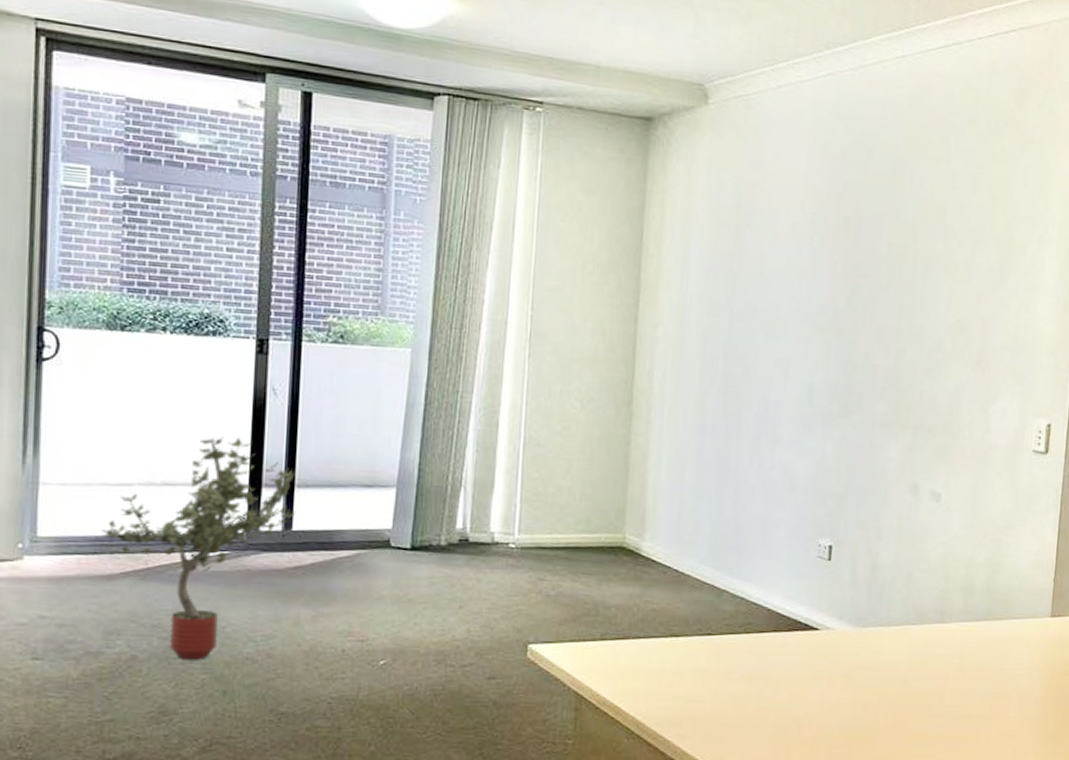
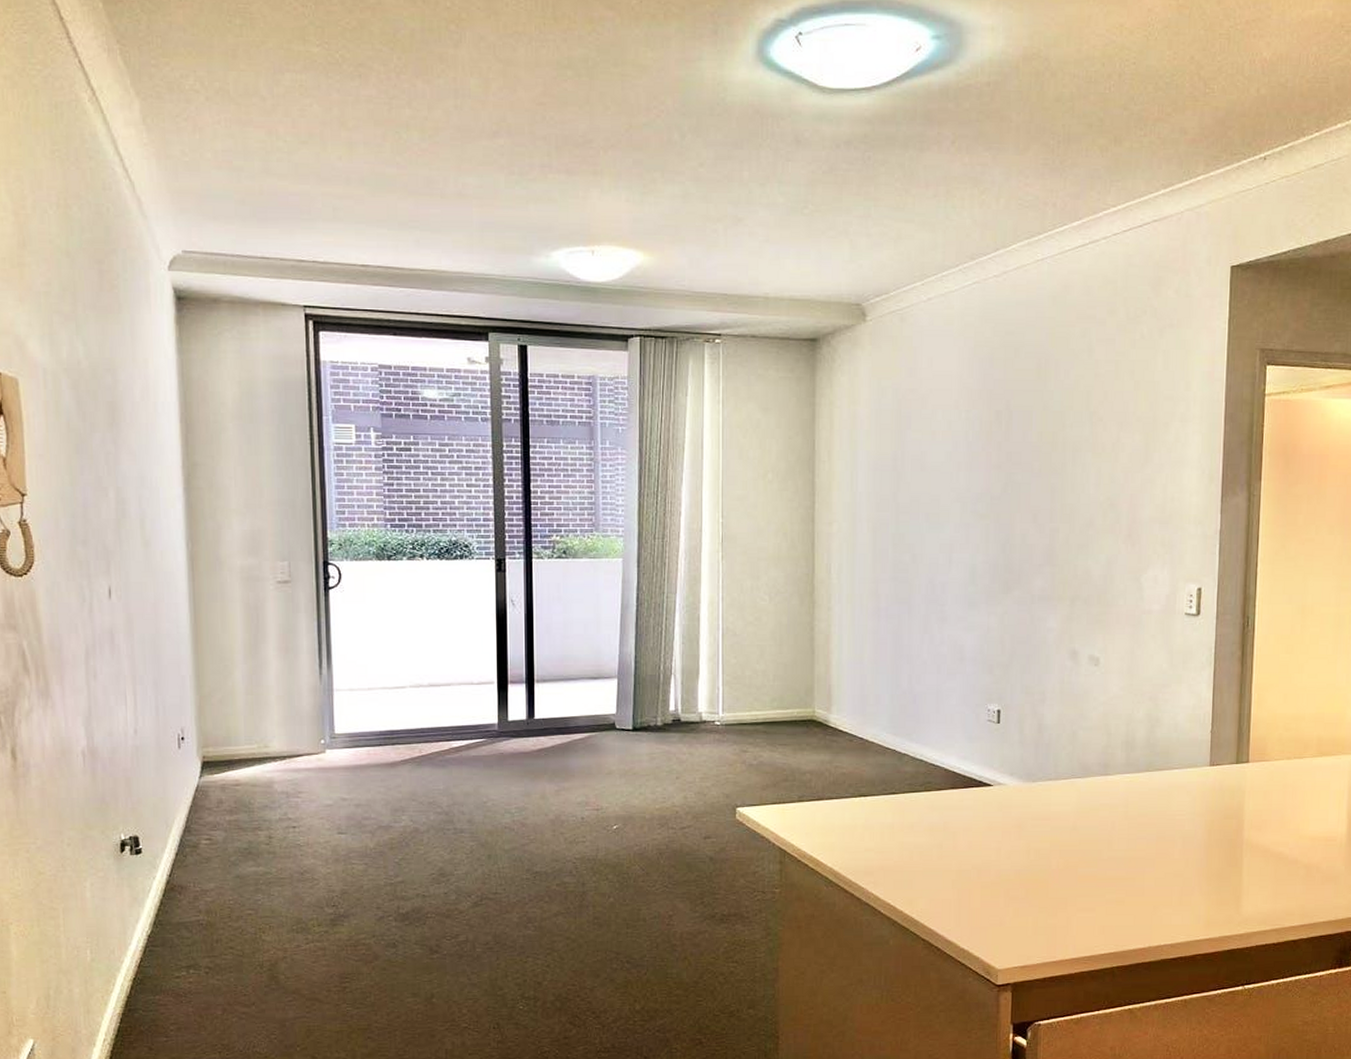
potted tree: present [102,436,296,660] -> none [384,643,537,830]

